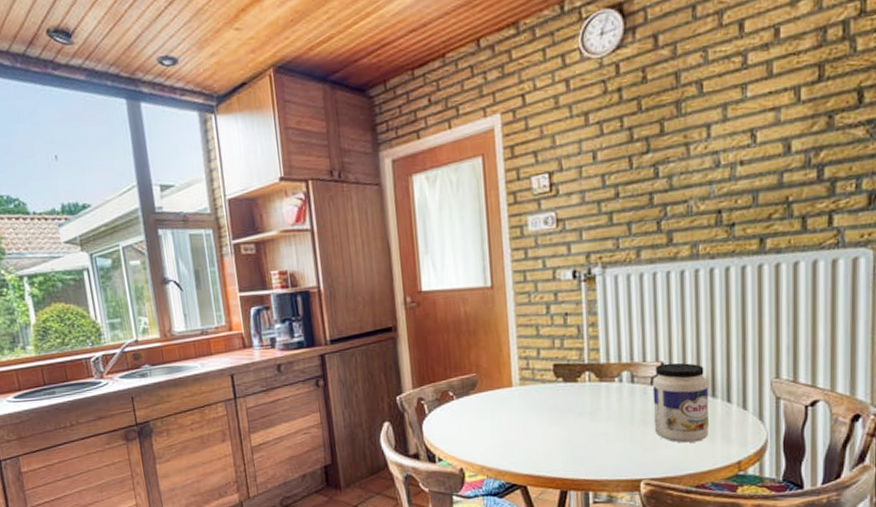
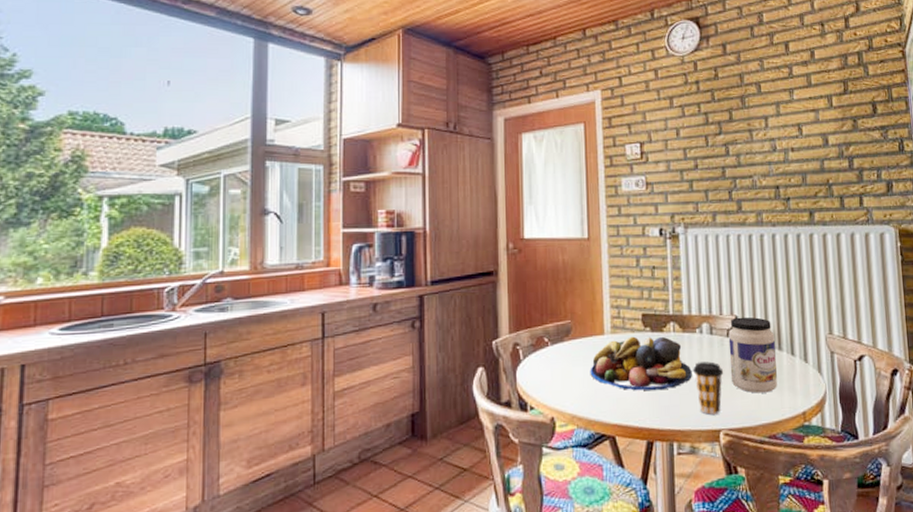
fruit bowl: none [498,387,610,442] -> present [590,336,692,391]
coffee cup: none [611,411,646,465] -> present [693,361,724,415]

